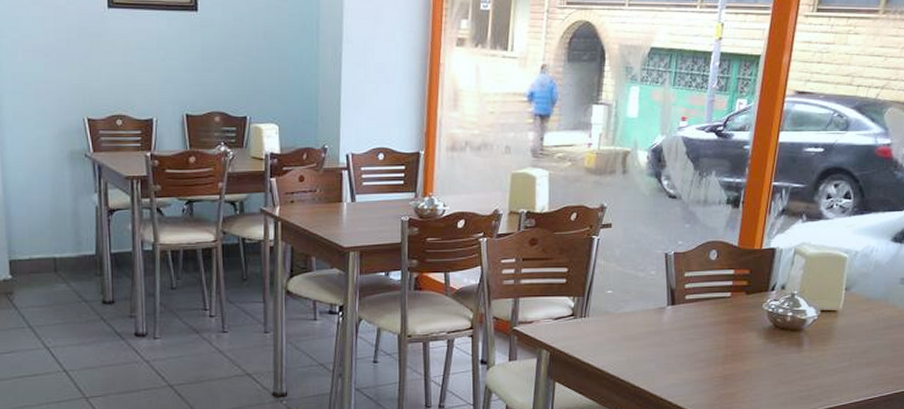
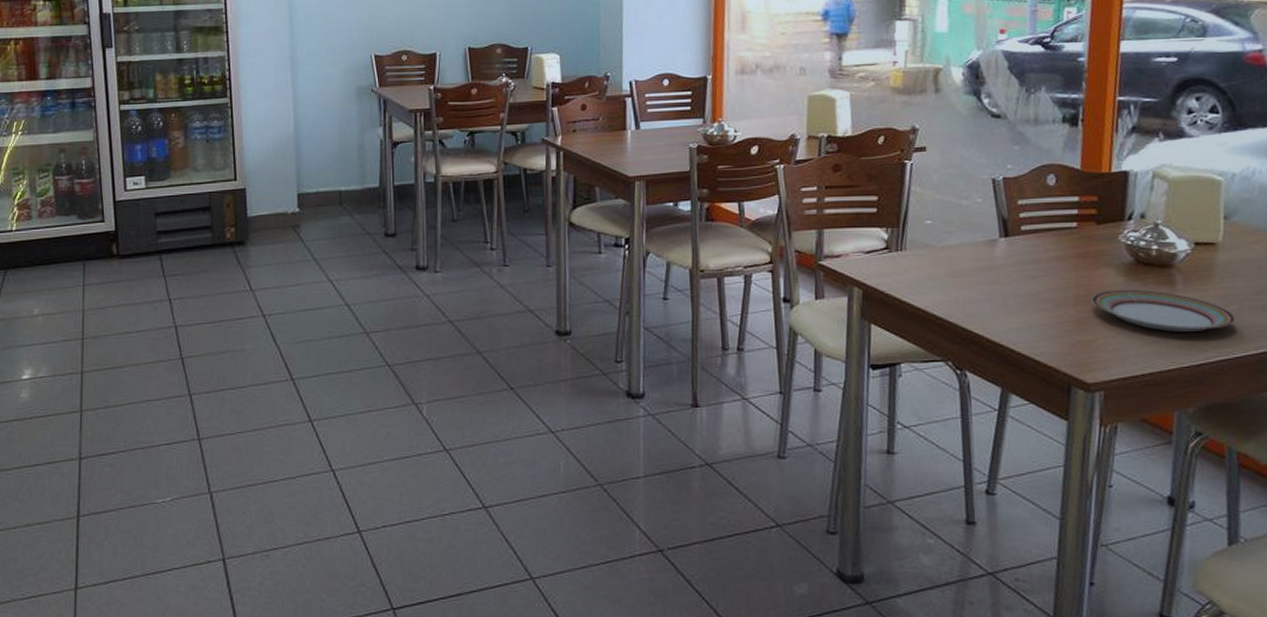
plate: none [736,350,845,386] -> present [1091,289,1235,333]

